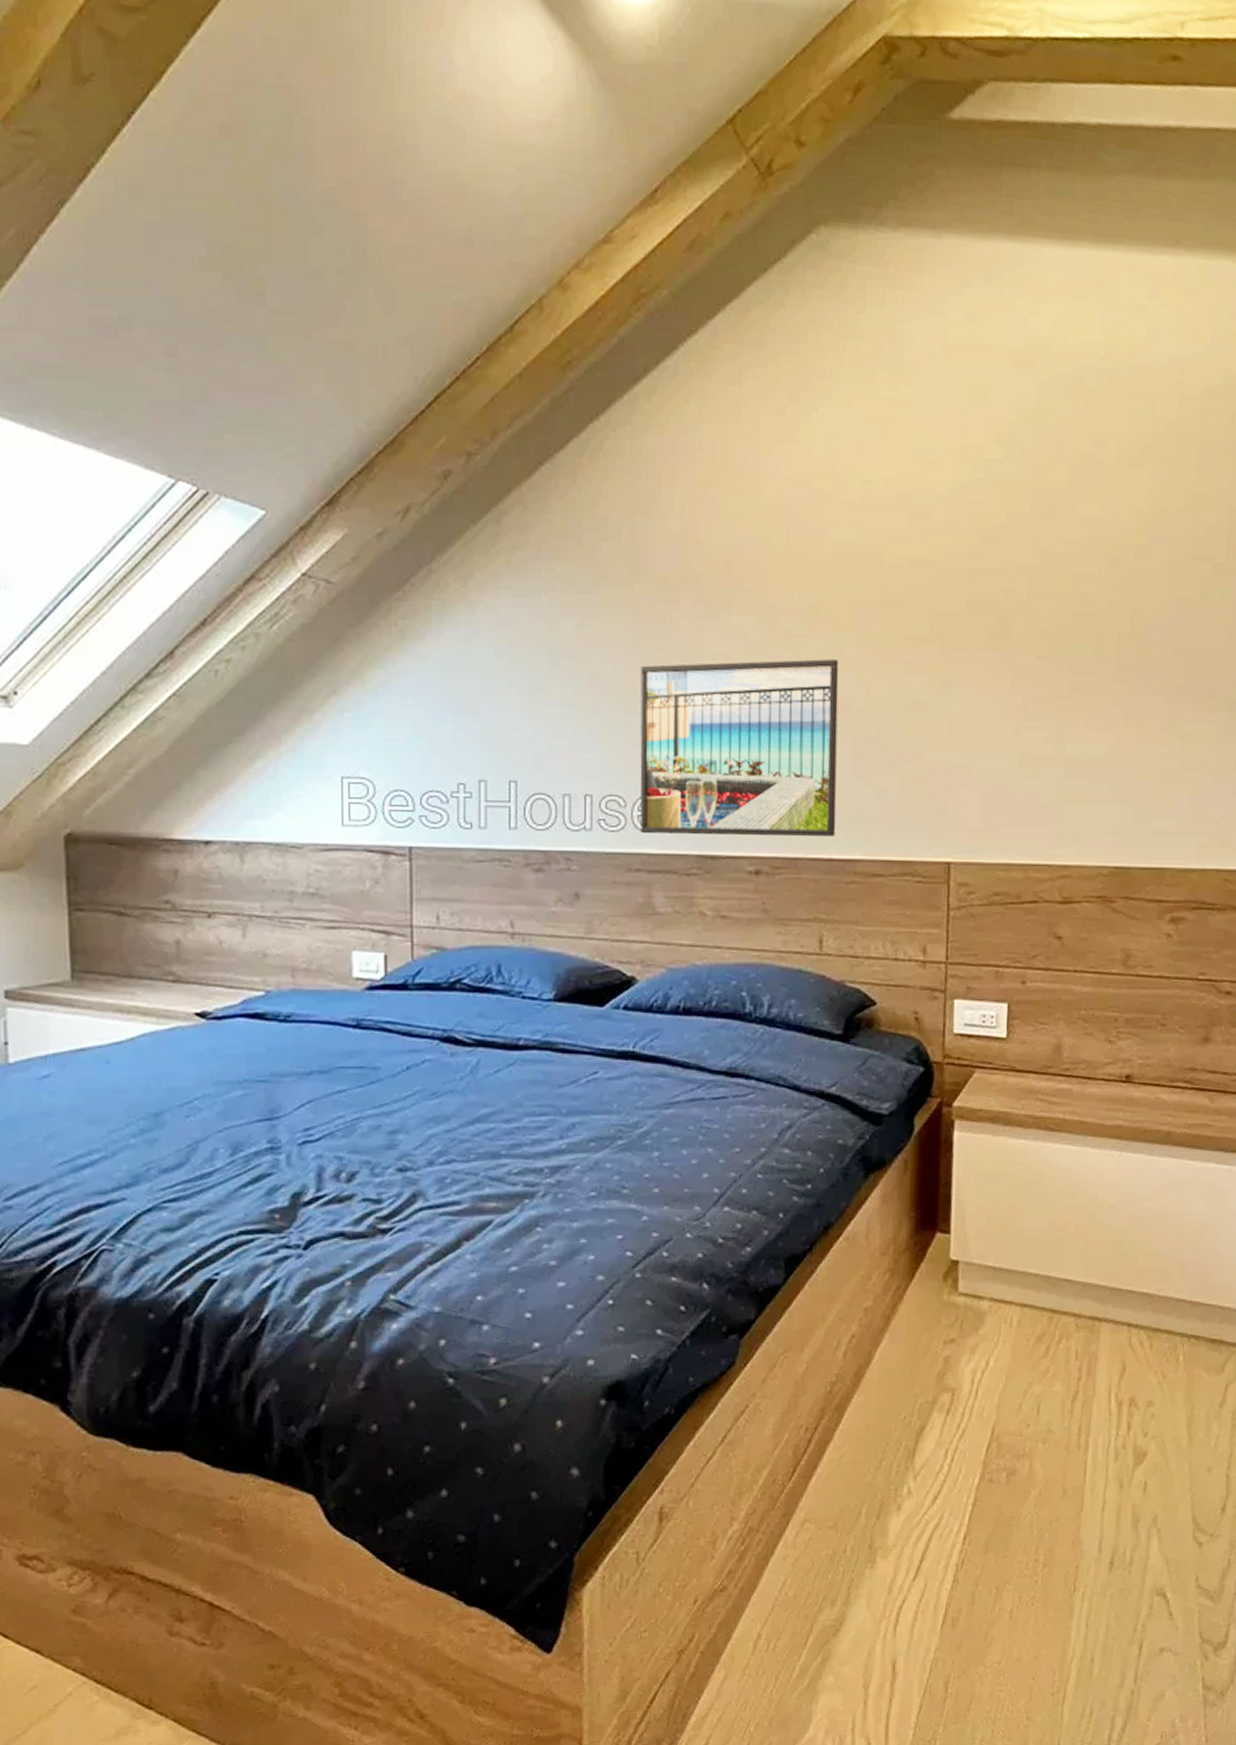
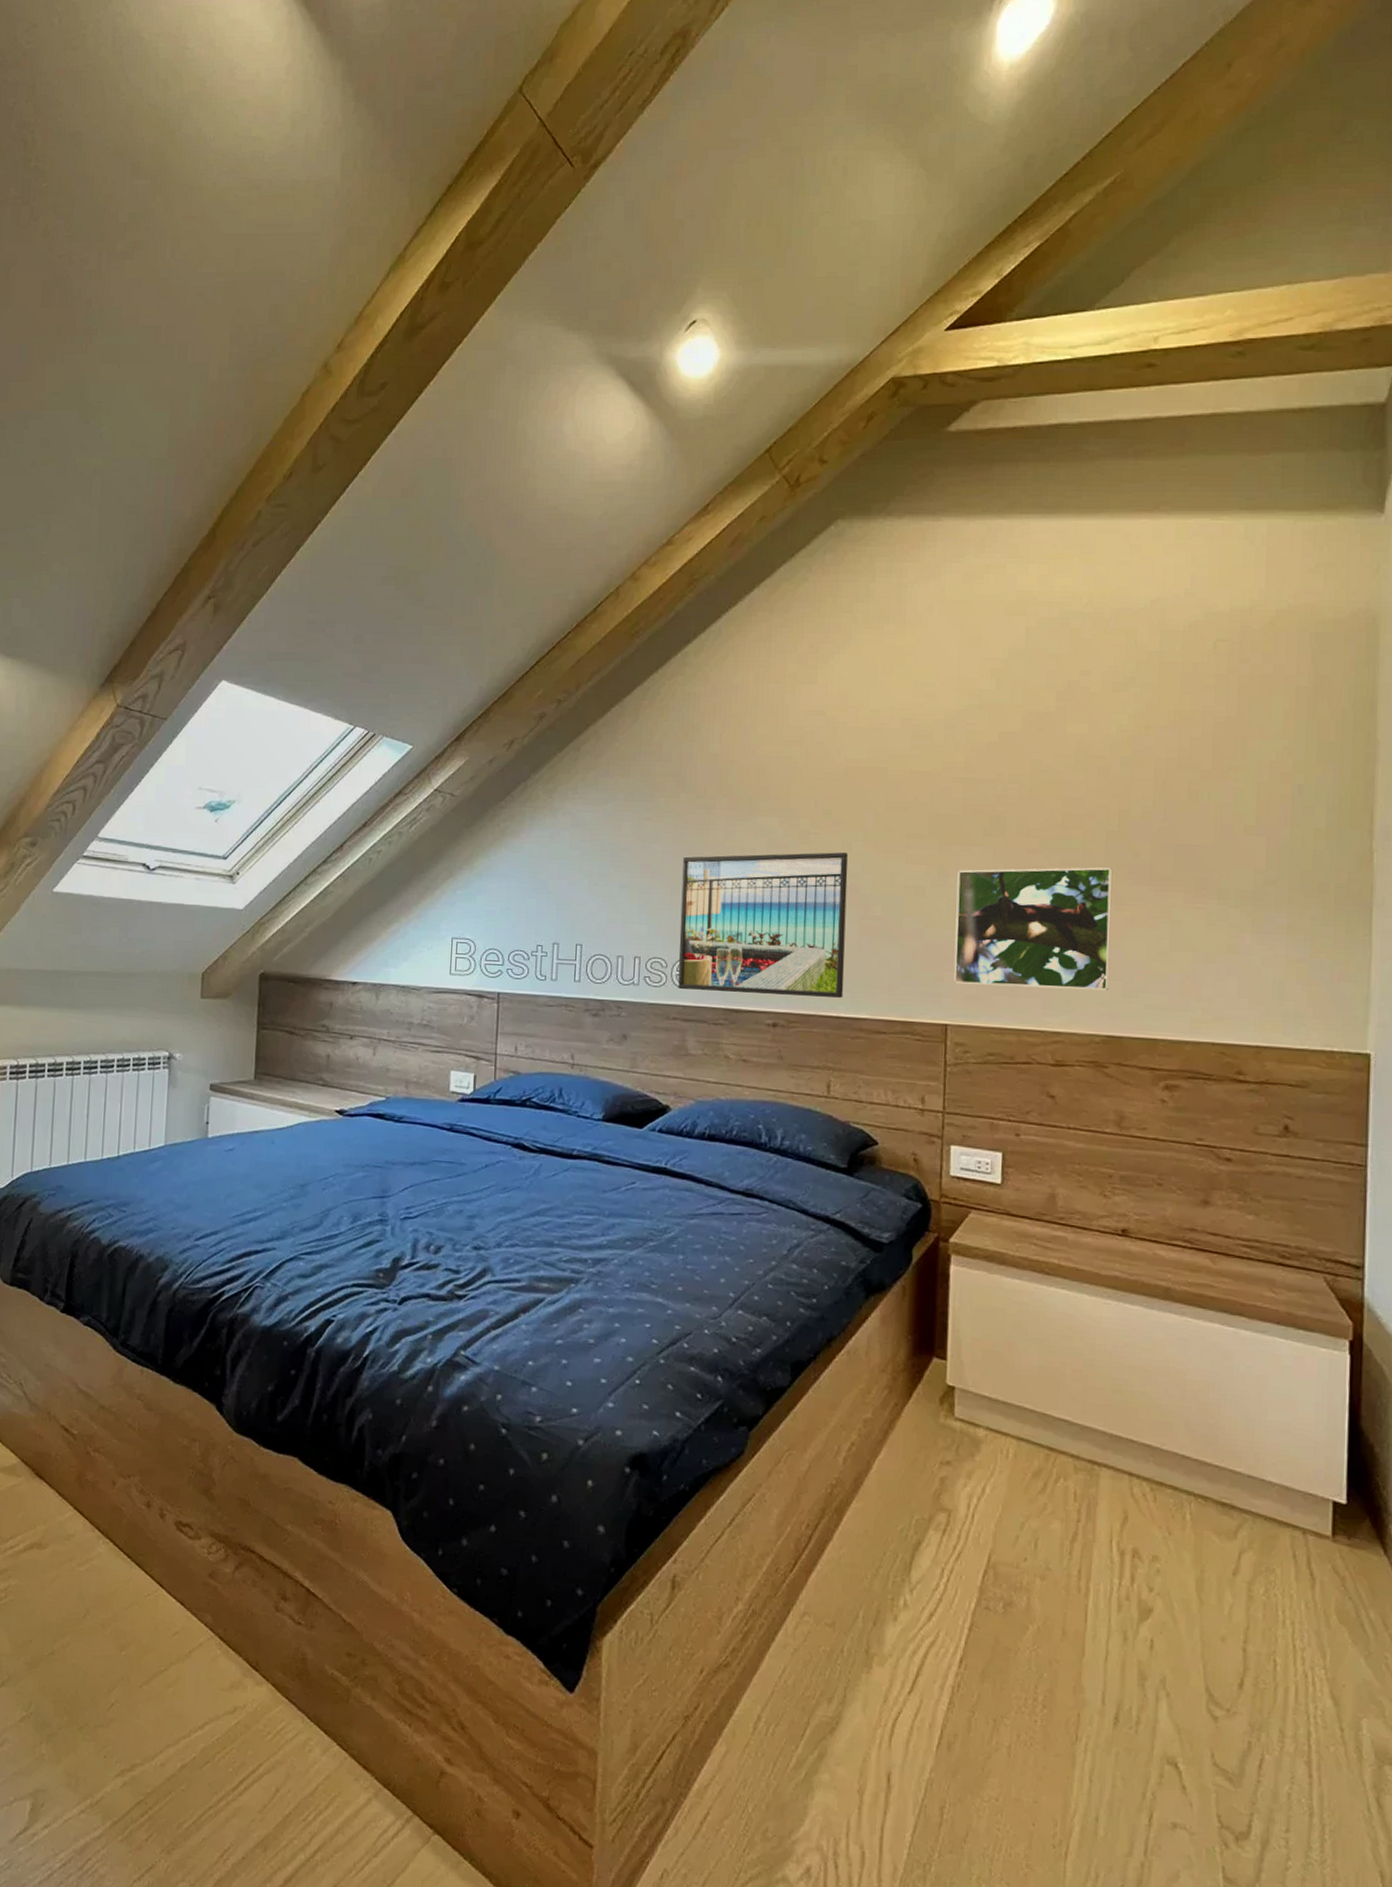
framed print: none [957,676,1124,817] -> present [954,867,1113,991]

